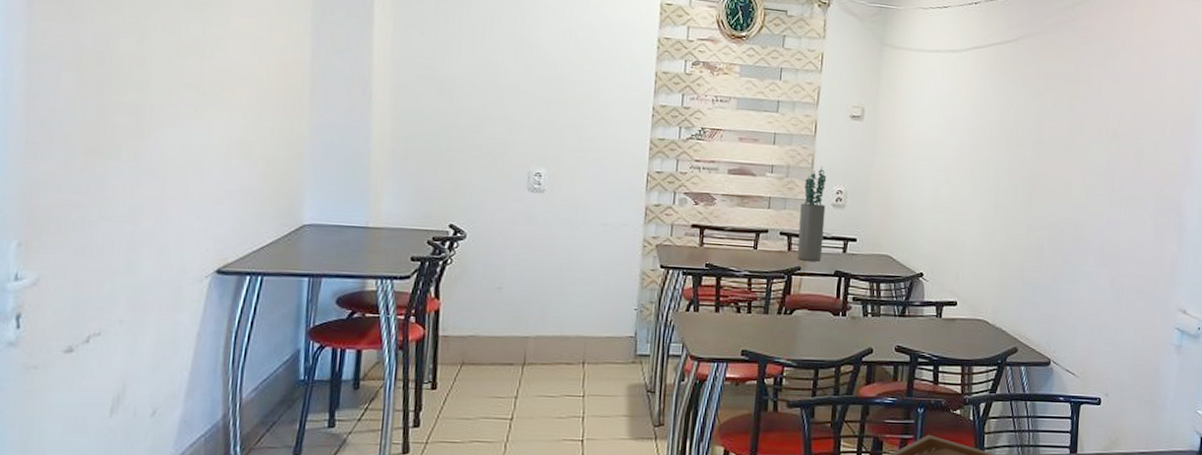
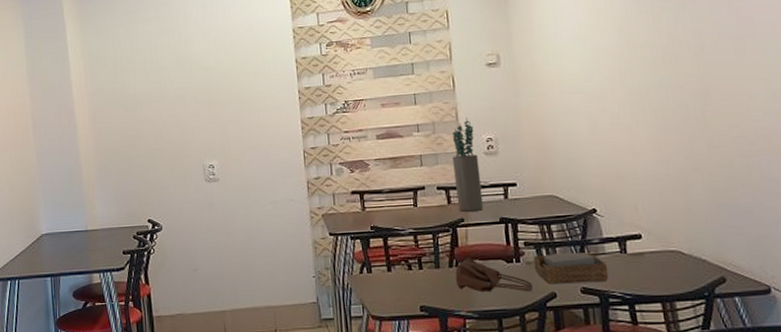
handbag: none [782,307,853,346] -> present [455,258,533,292]
napkin holder: none [858,310,923,343] -> present [533,252,609,284]

